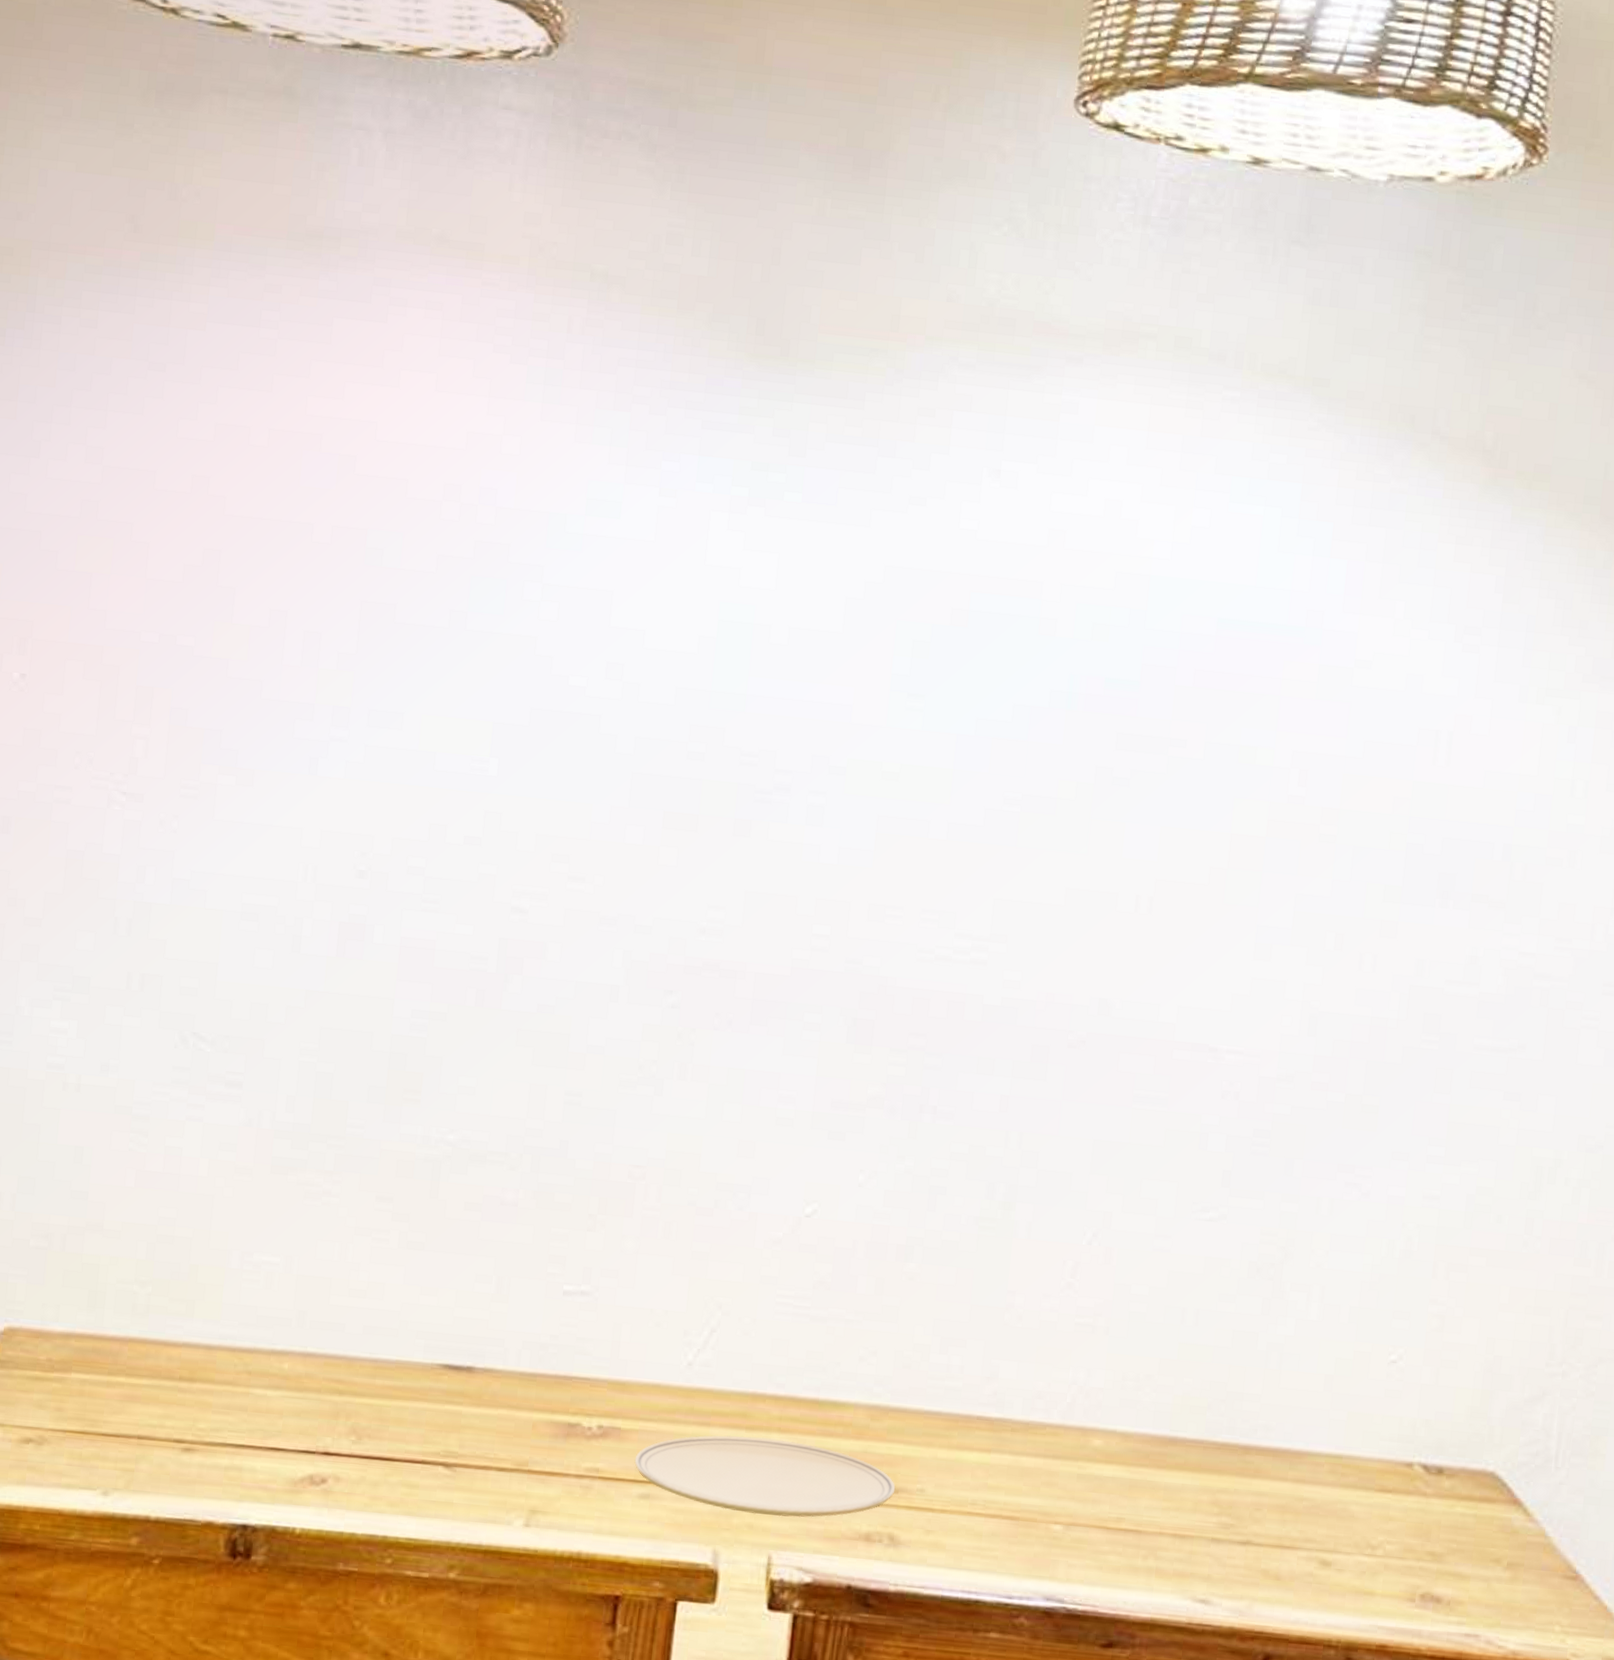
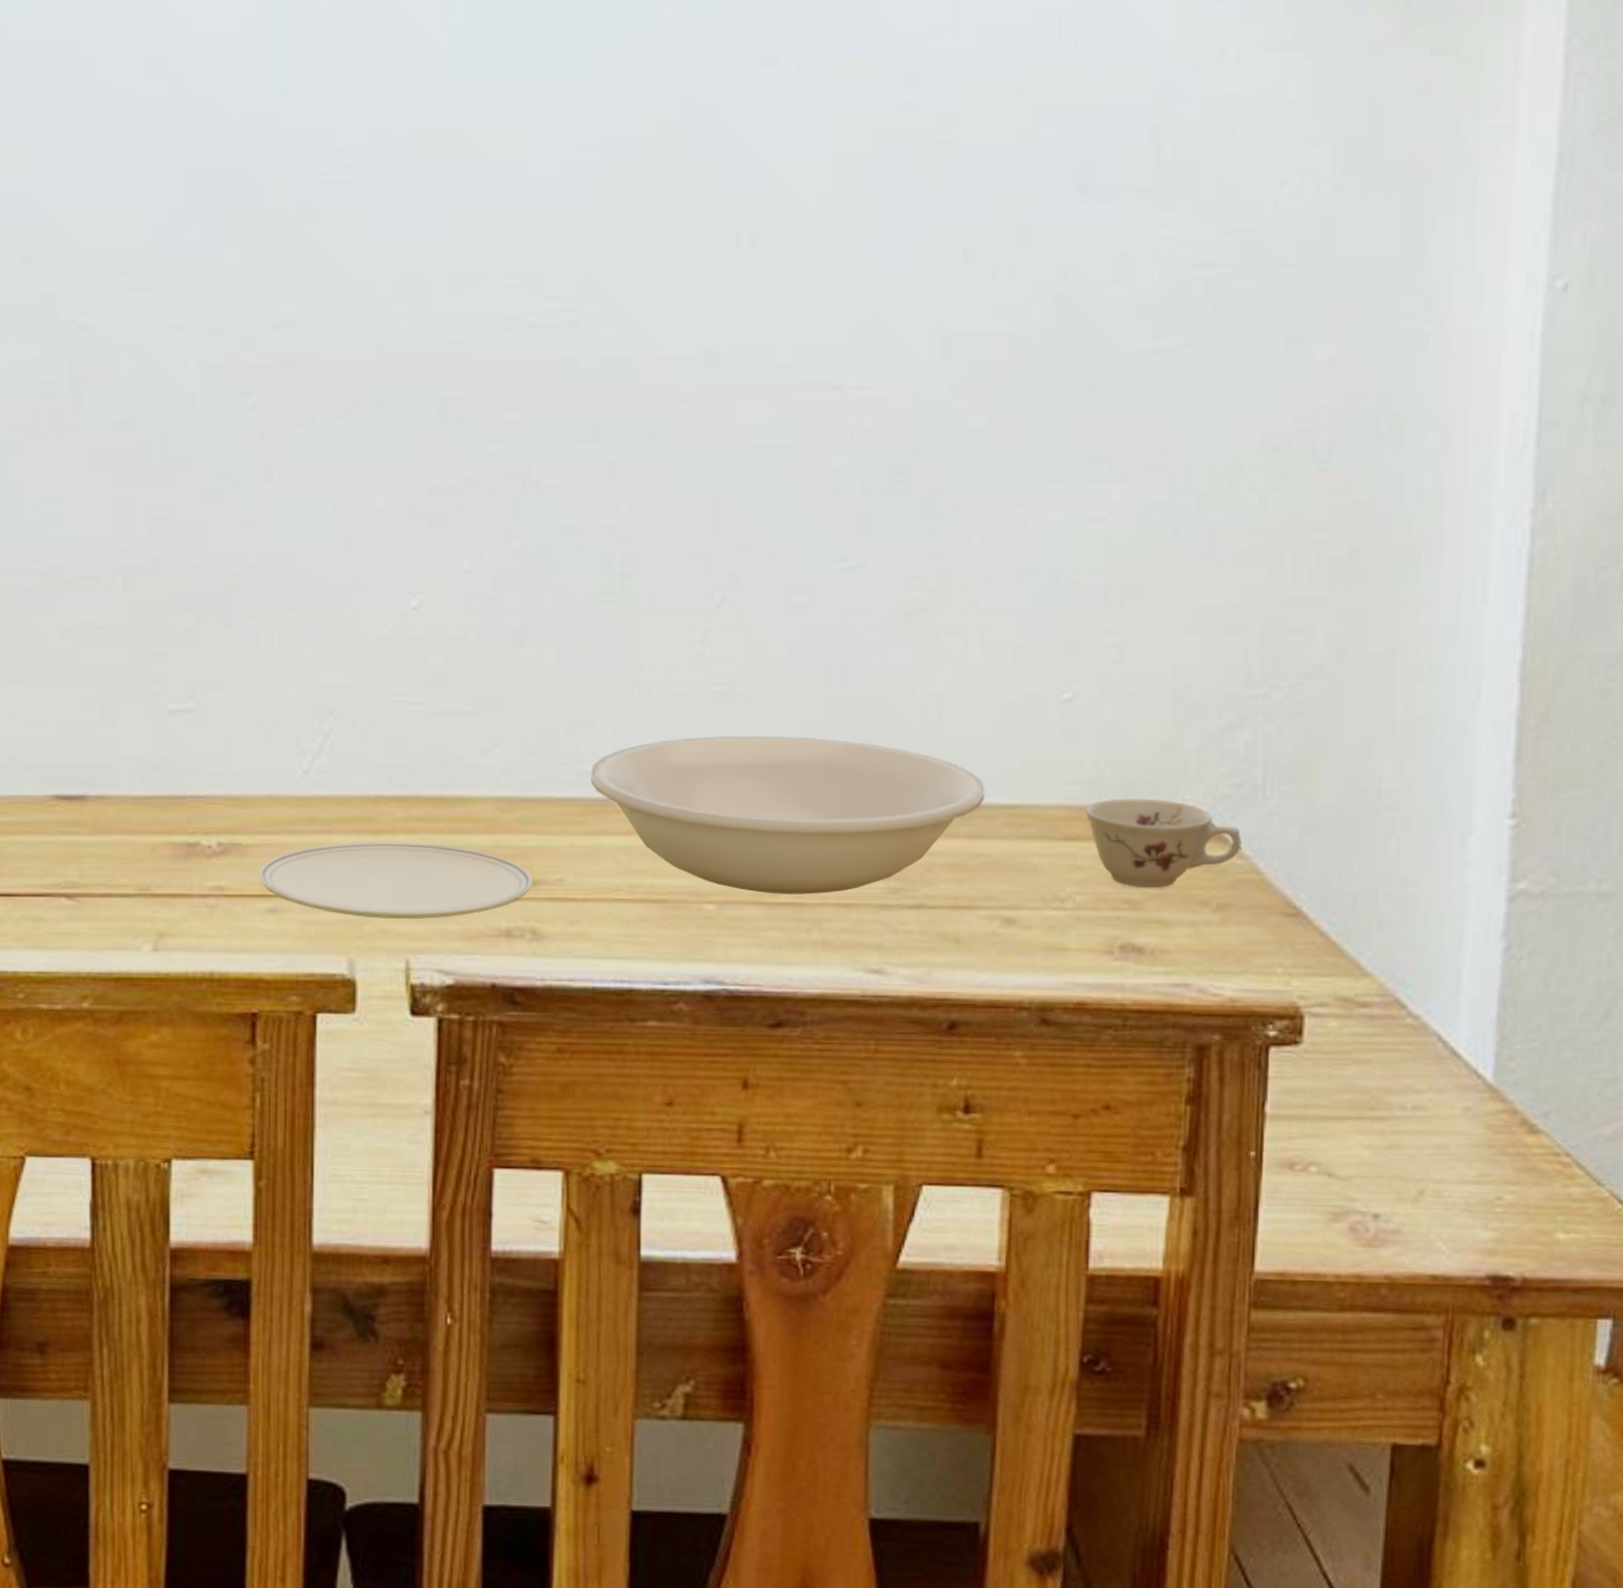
bowl: none [958,1364,1314,1524] -> present [591,736,985,895]
teacup: none [1400,1456,1534,1544] -> present [1085,798,1242,889]

